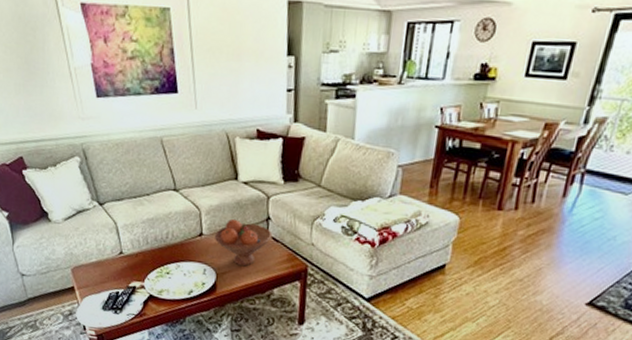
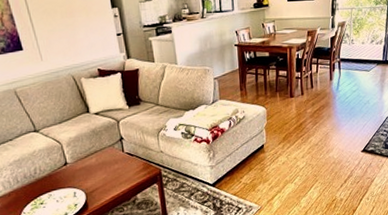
fruit bowl: present [215,218,273,266] -> none [78,144,128,183]

